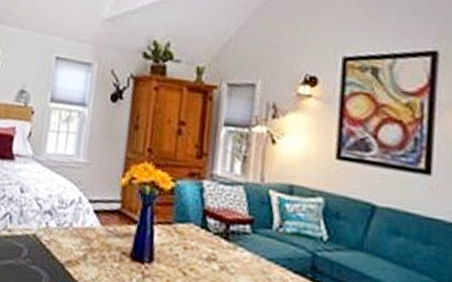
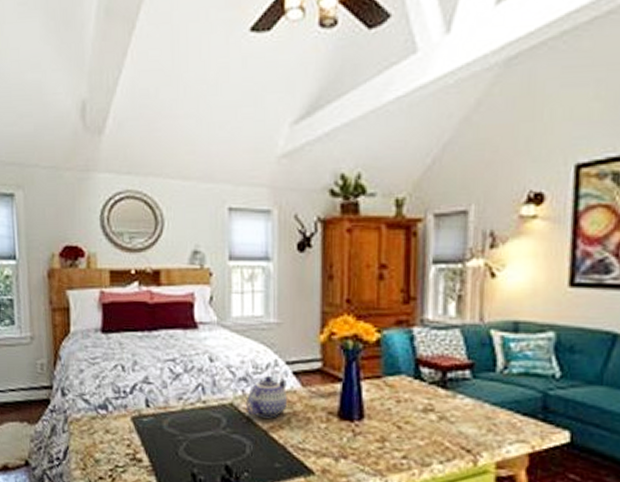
teapot: none [47,210,88,253] -> present [245,375,288,418]

